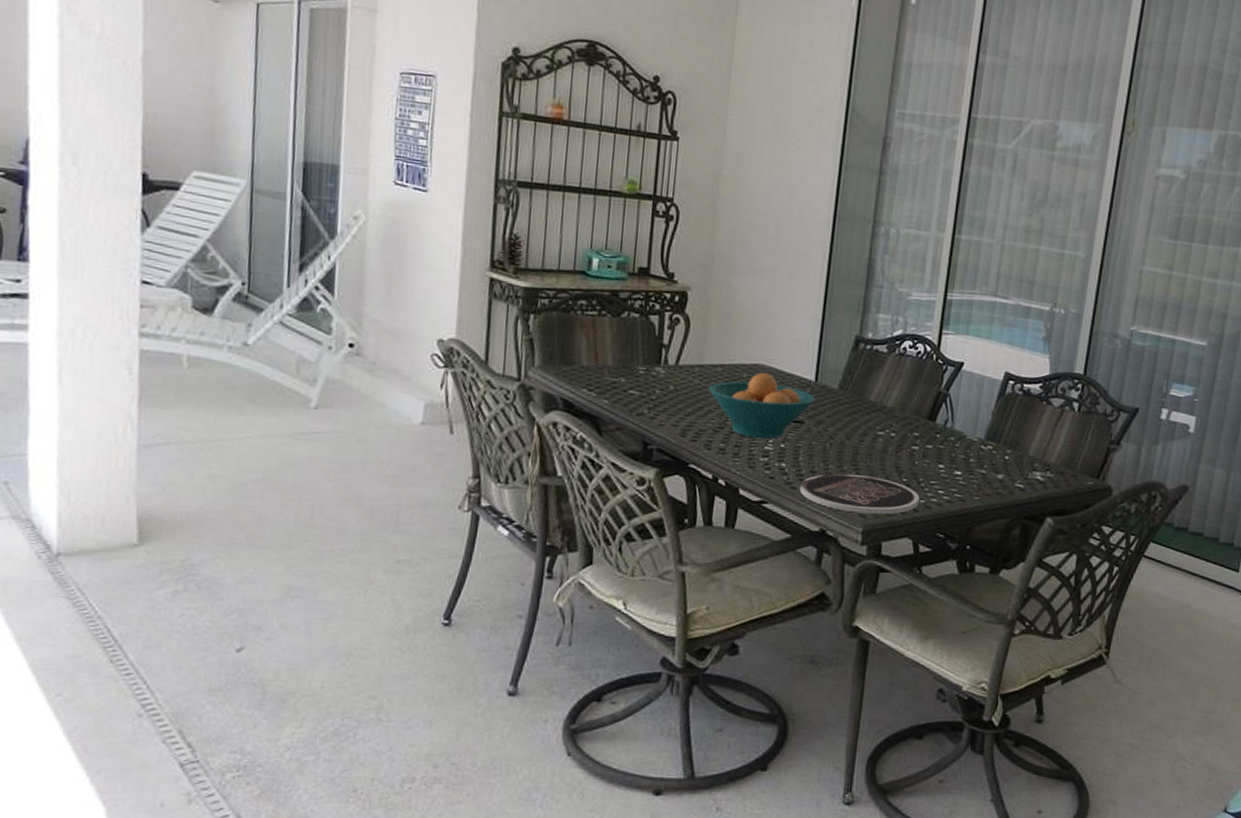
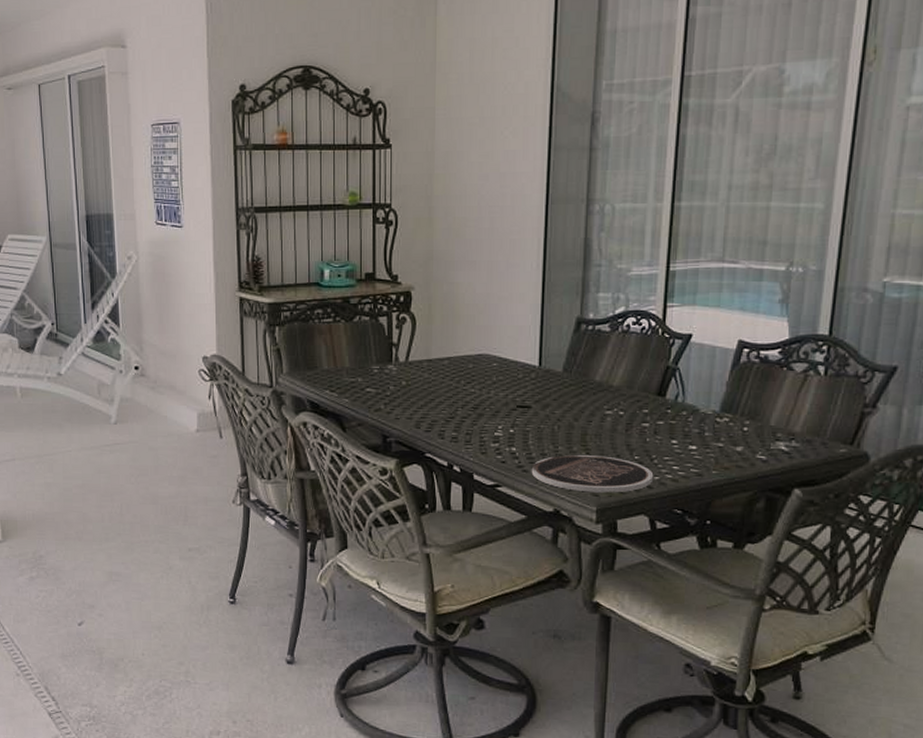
fruit bowl: present [709,373,815,439] -> none [438,362,540,425]

